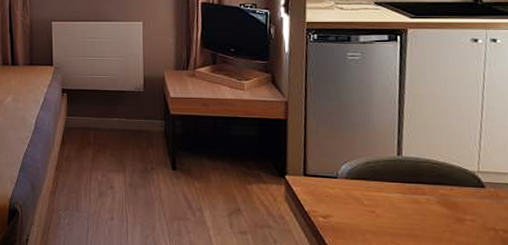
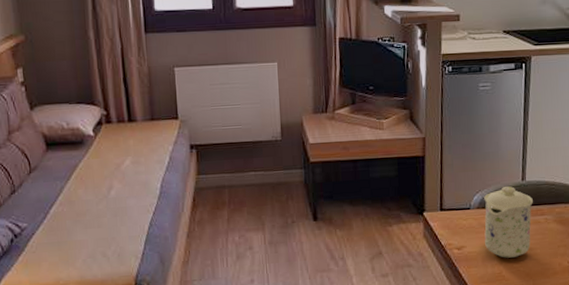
mug: none [353,160,411,236] -> present [484,186,533,258]

